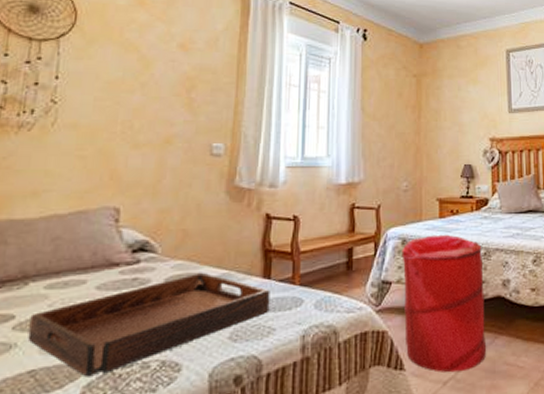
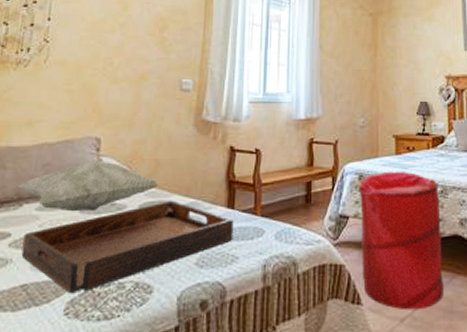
decorative pillow: none [21,232,187,289] -> present [17,161,159,212]

